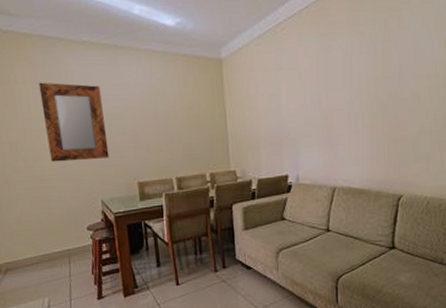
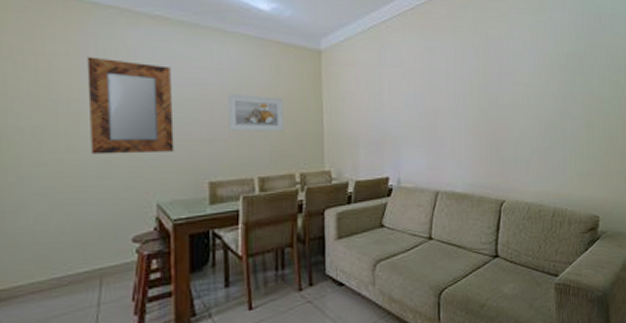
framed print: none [146,105,194,139] -> present [228,94,284,132]

